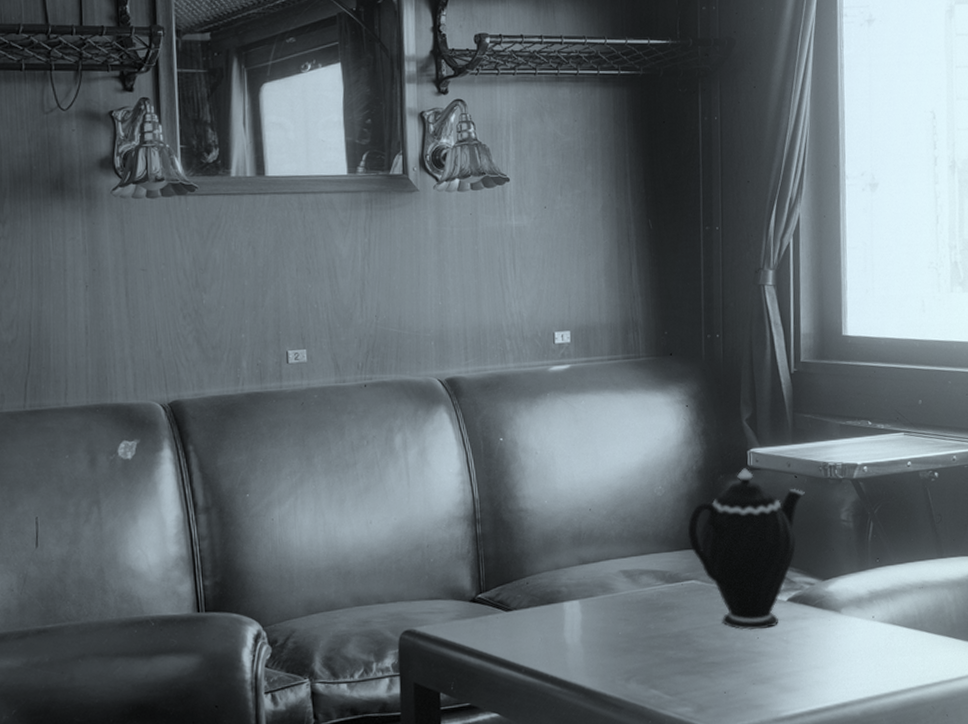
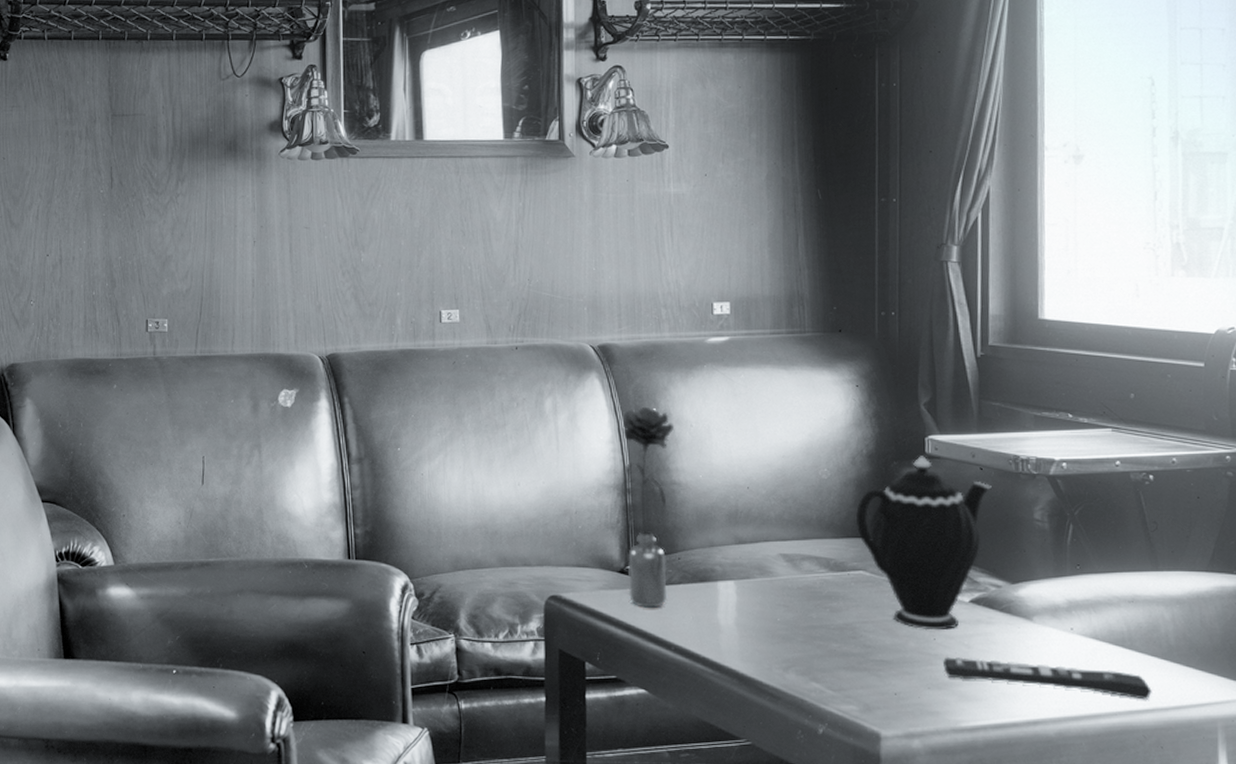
flower: none [471,437,521,634] -> present [622,406,675,608]
remote control: none [766,651,939,675] -> present [943,657,1152,700]

